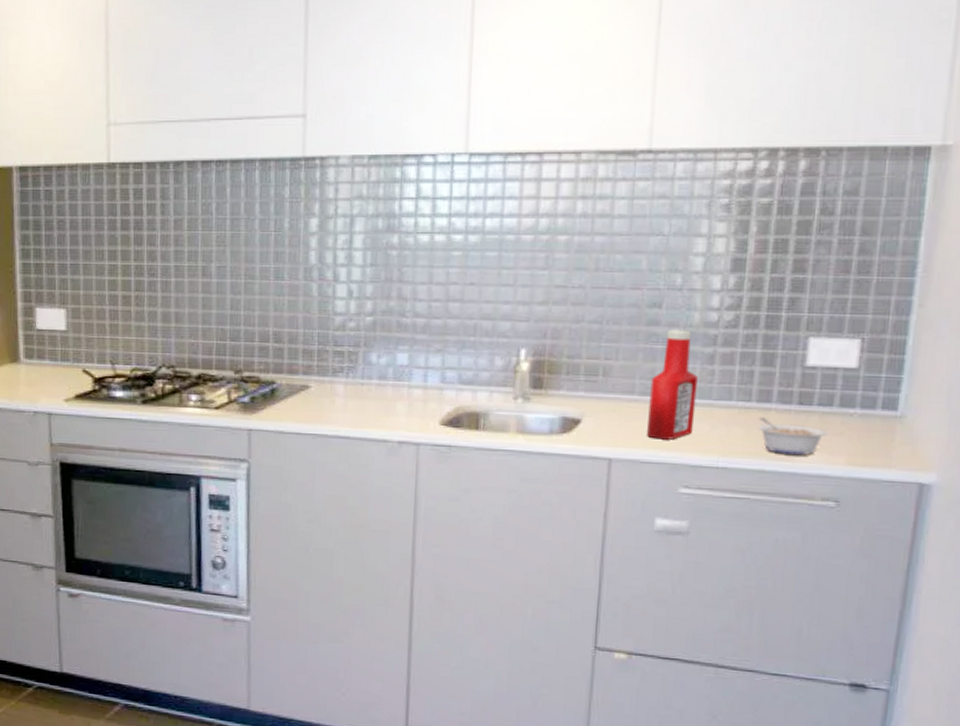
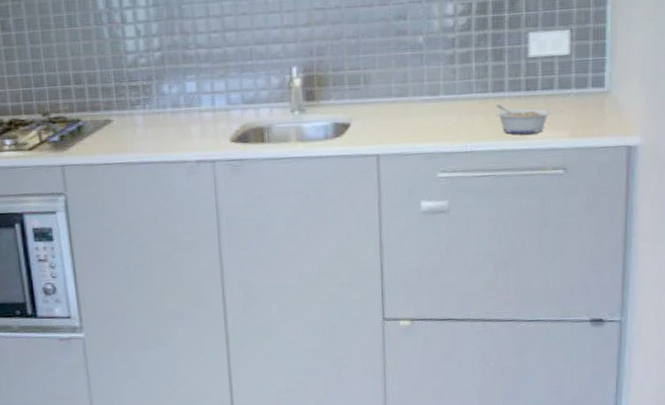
ketchup bottle: present [647,330,698,440] -> none [404,36,444,133]

